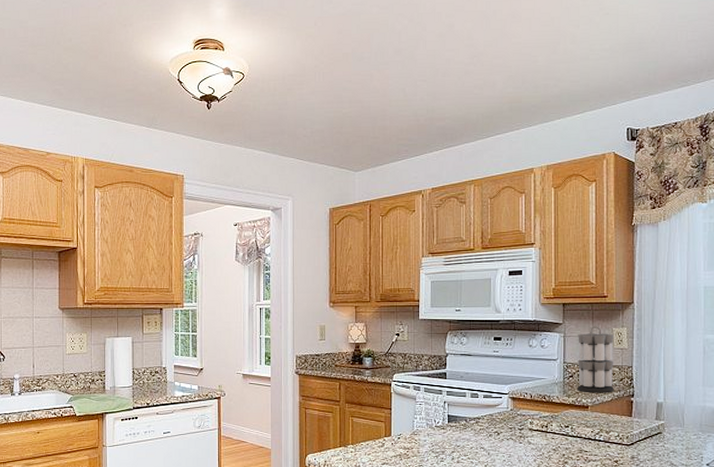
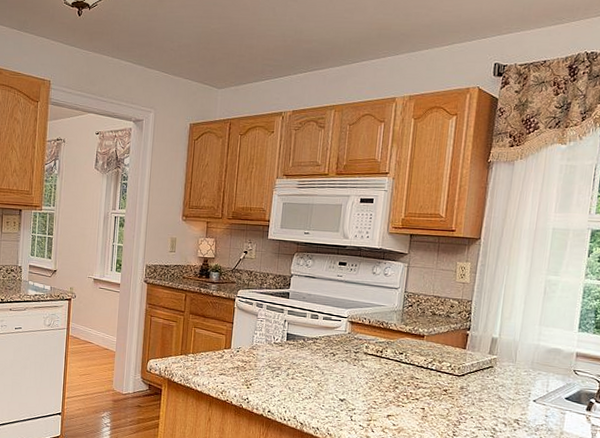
spice rack: present [577,326,614,393] -> none [415,259,458,325]

